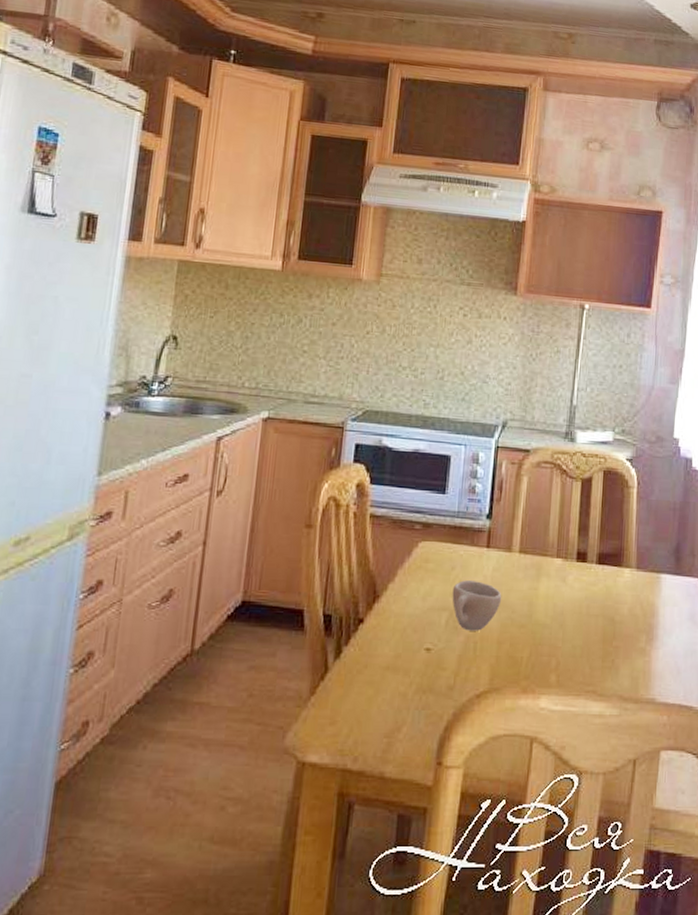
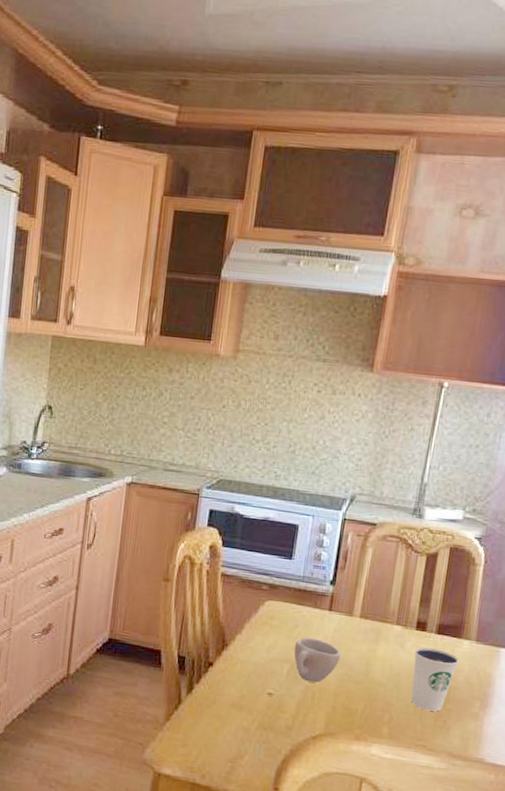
dixie cup: none [577,580,622,651] -> present [411,647,460,712]

